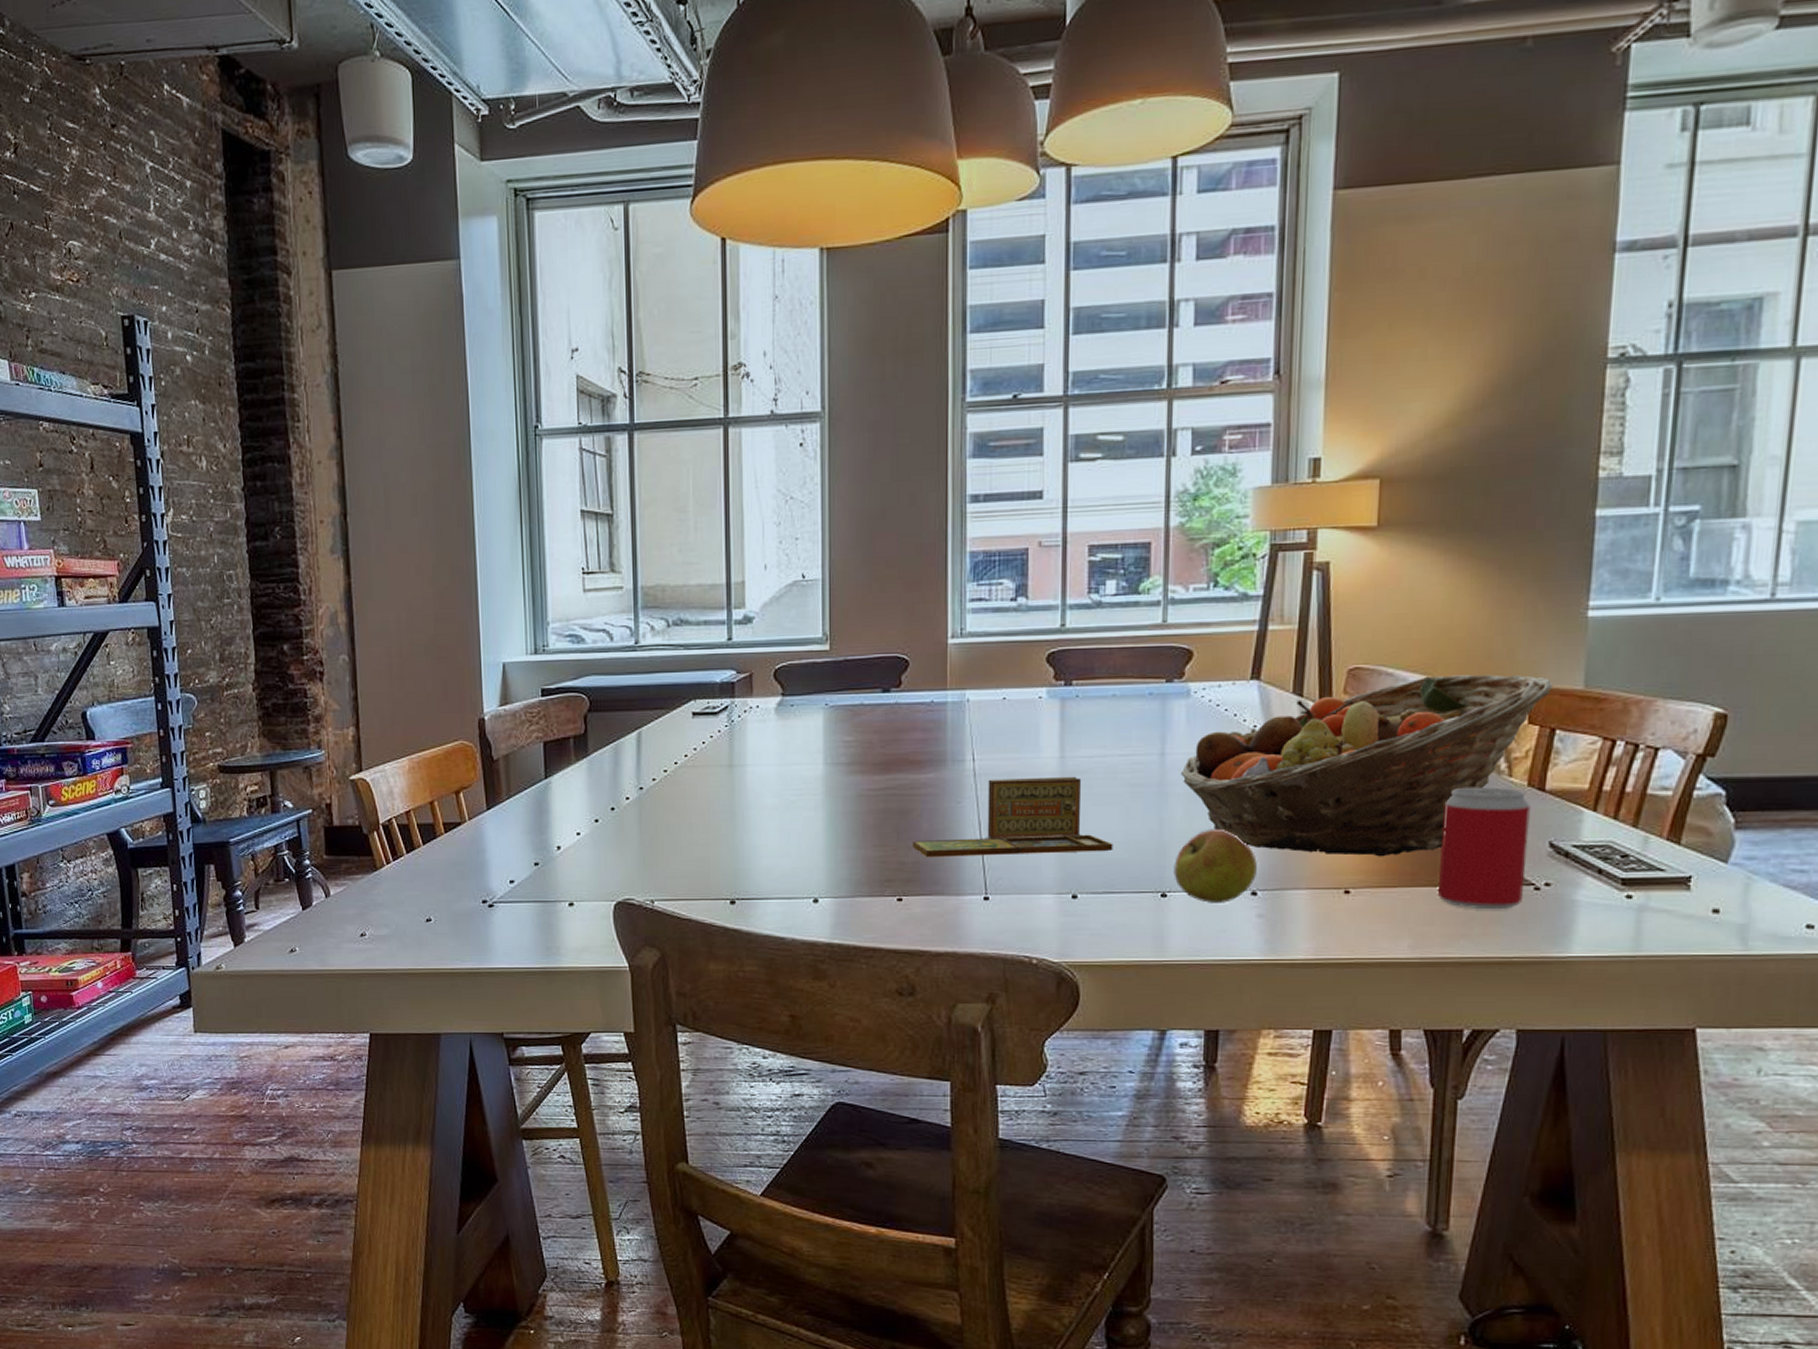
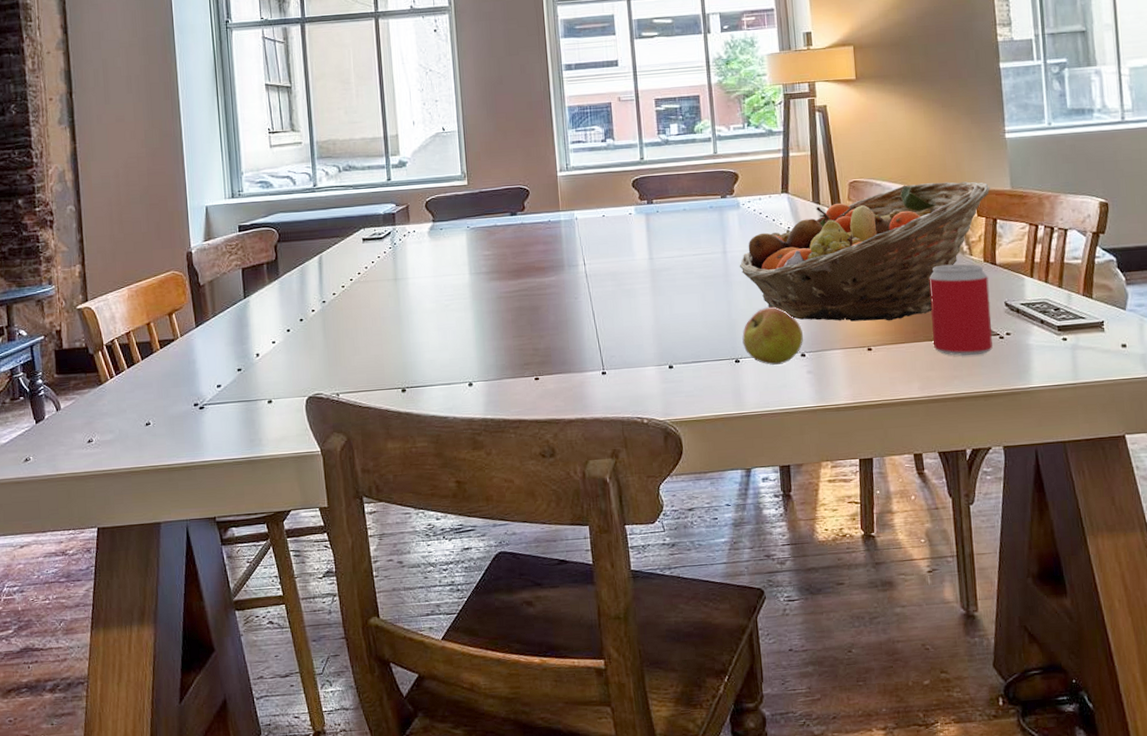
board game: present [912,776,1113,858] -> none [542,273,696,344]

